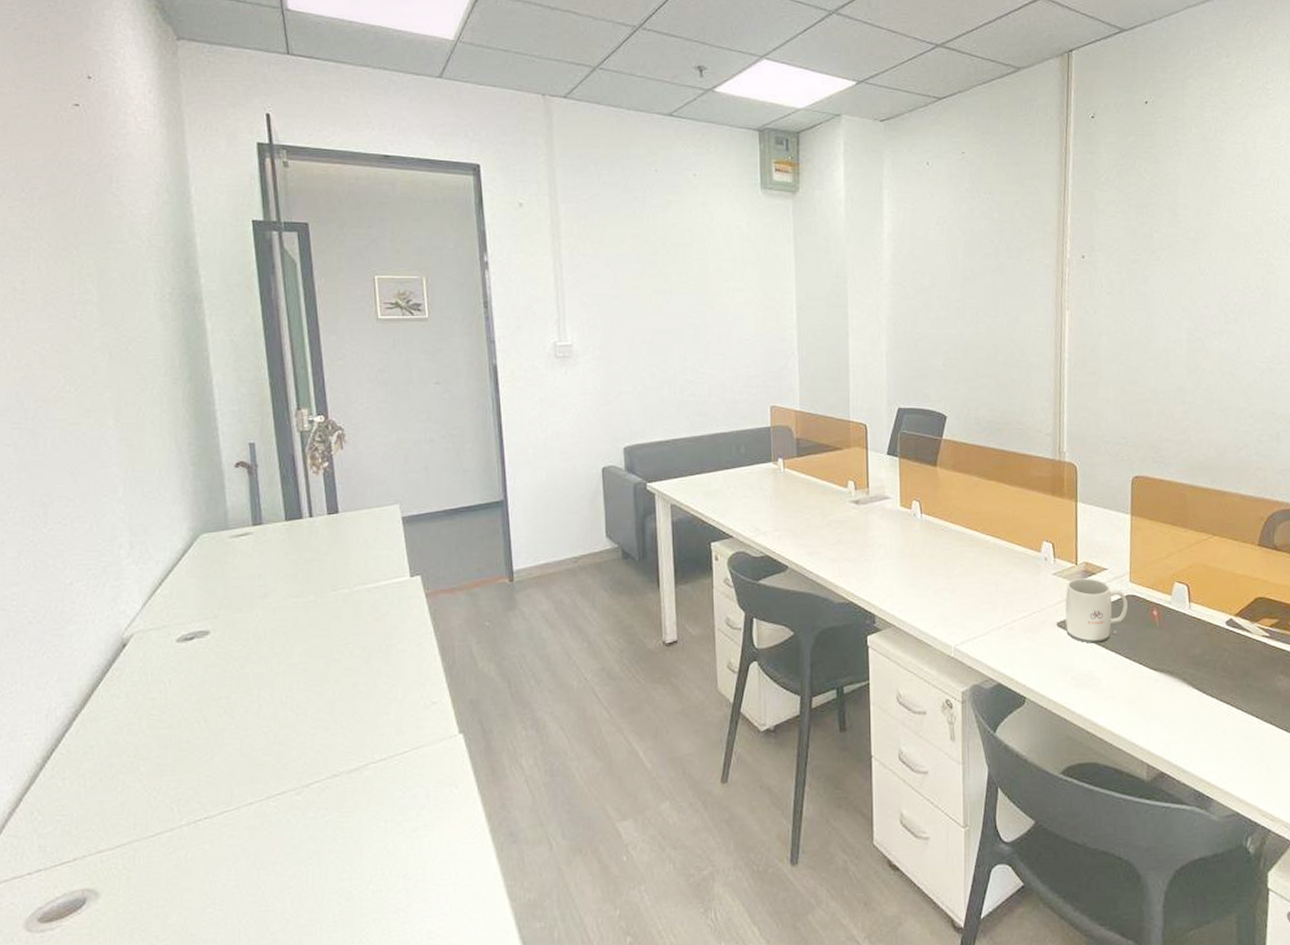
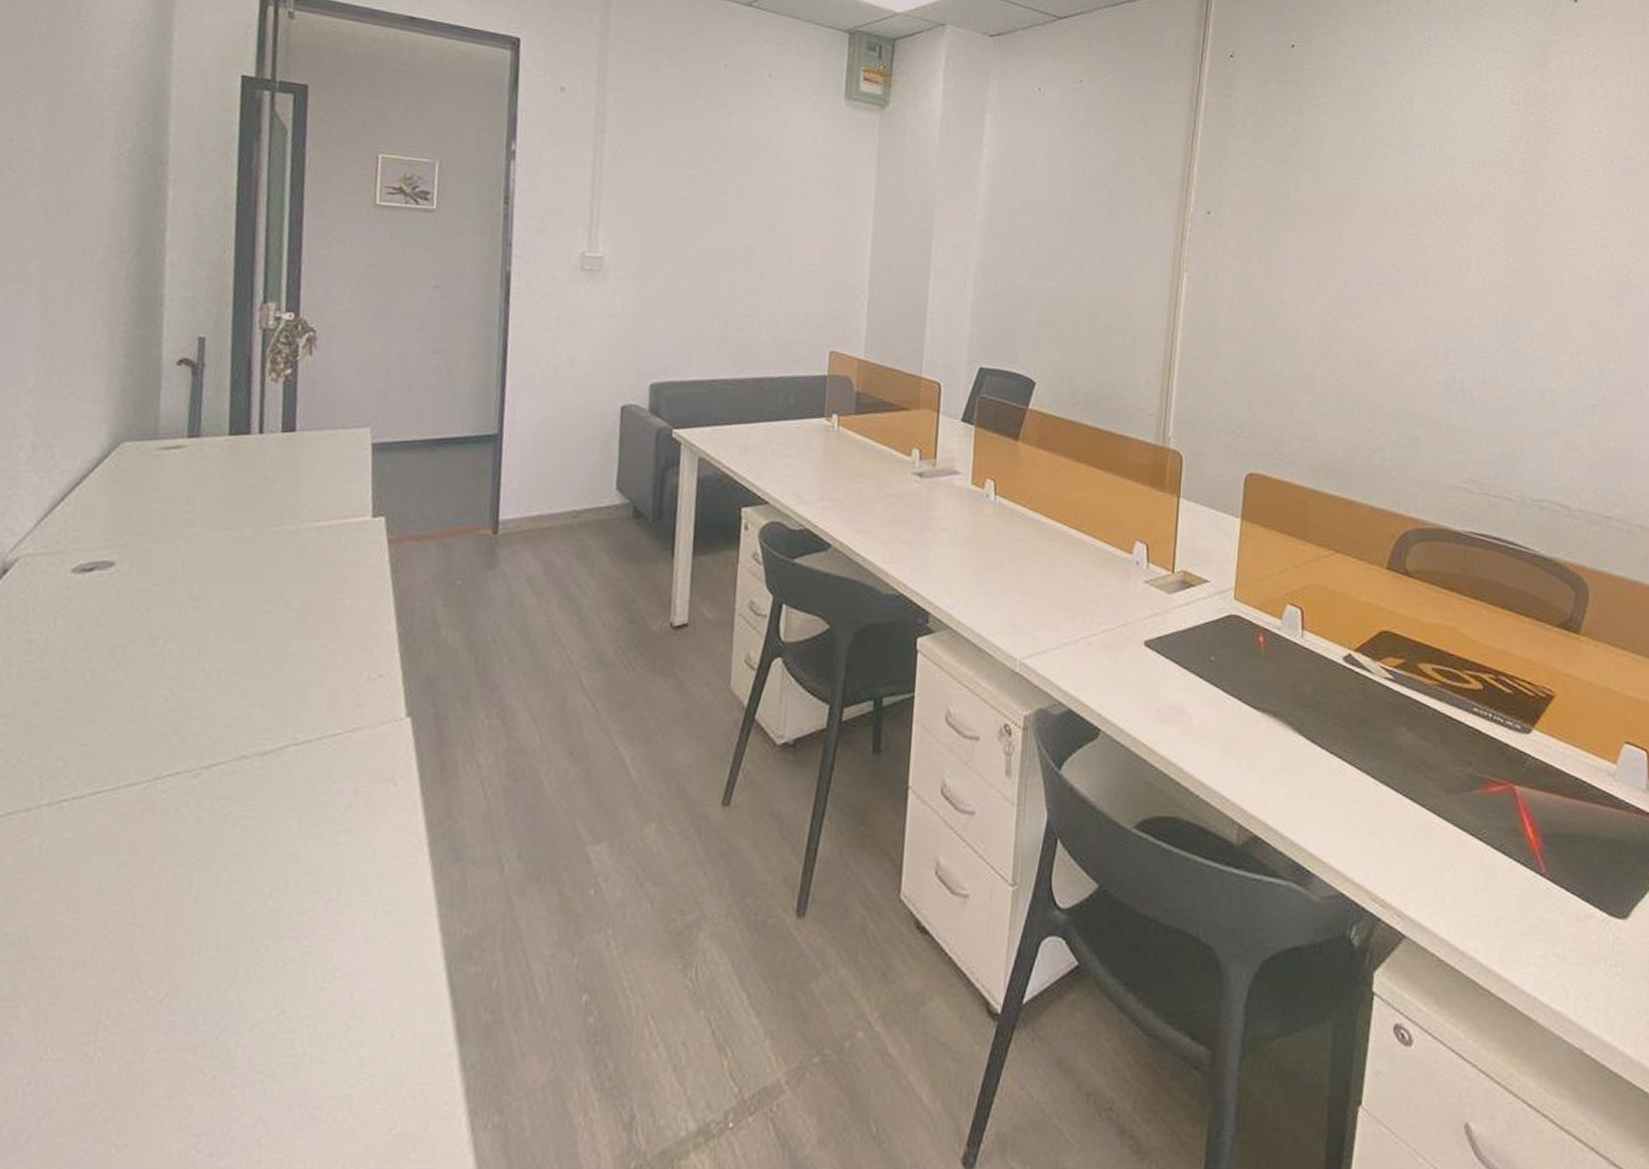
mug: present [1065,578,1129,643] -> none [1155,589,1231,670]

